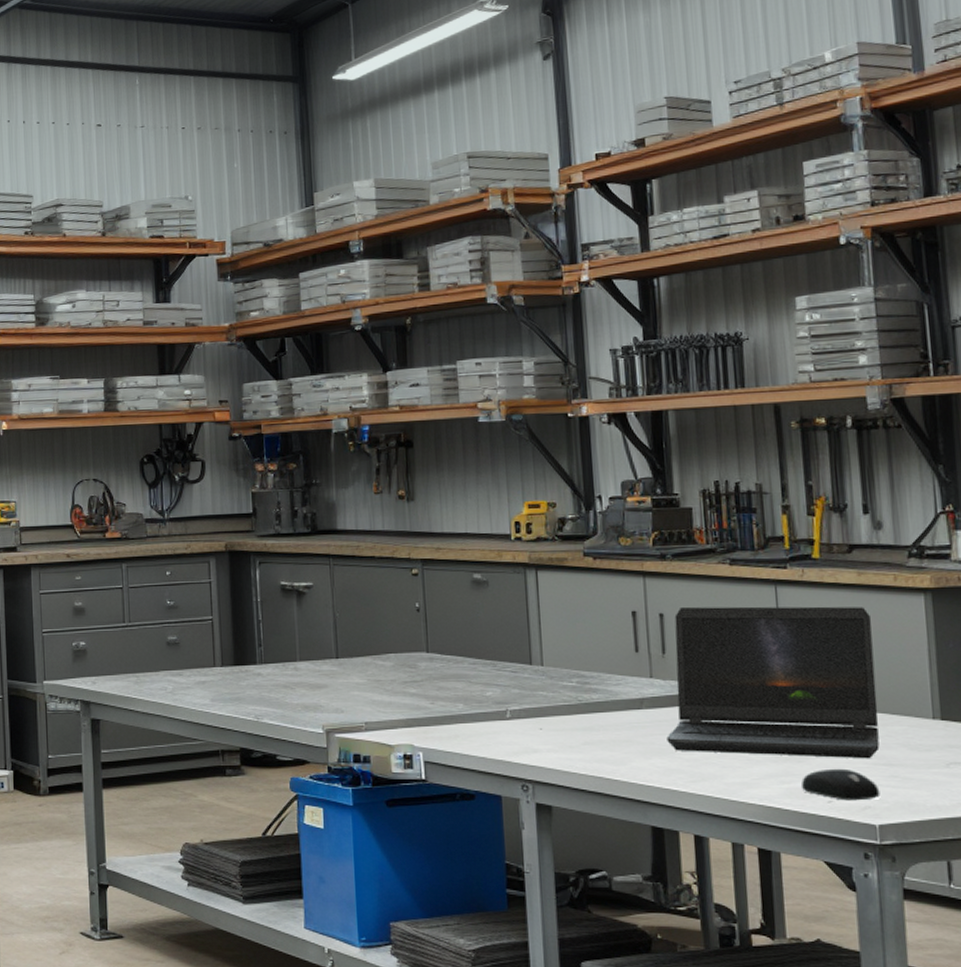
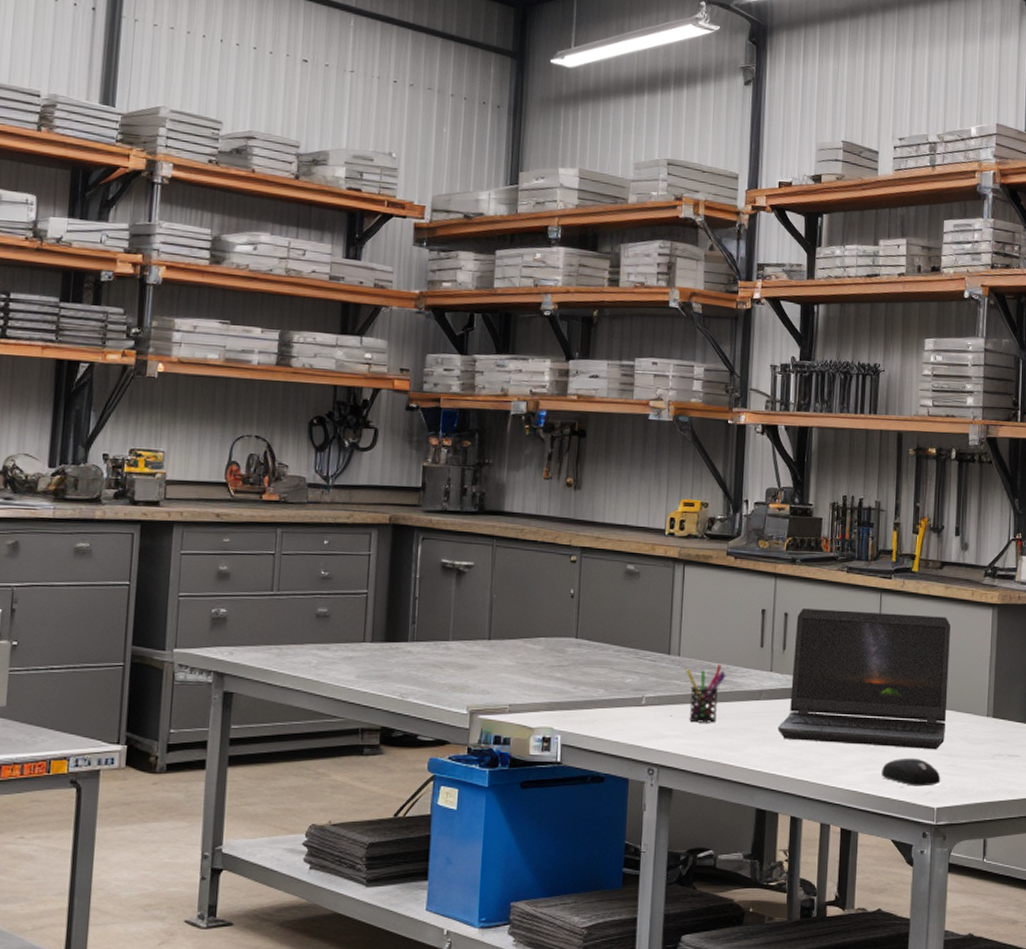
pen holder: none [552,672,599,736] -> present [686,663,726,723]

